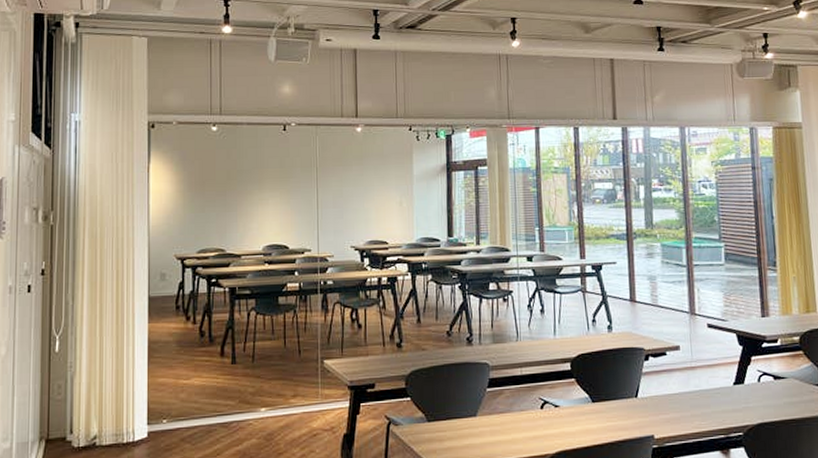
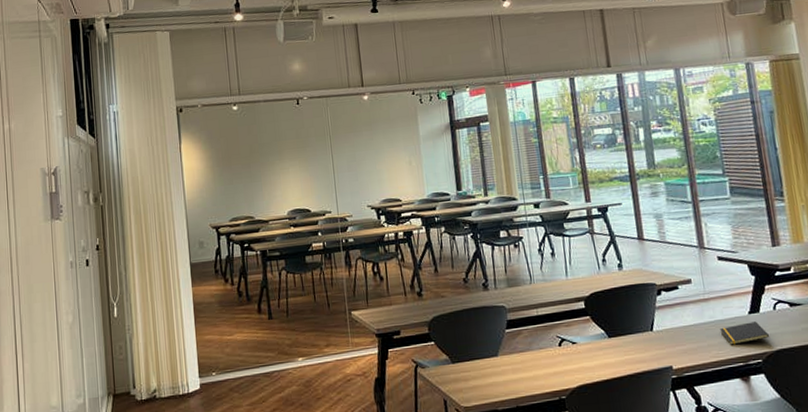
notepad: none [704,393,753,416] -> present [719,321,770,345]

